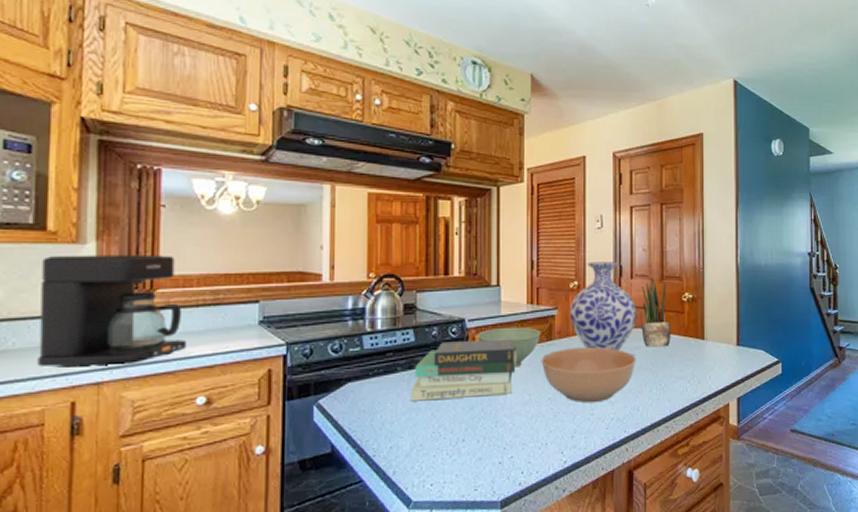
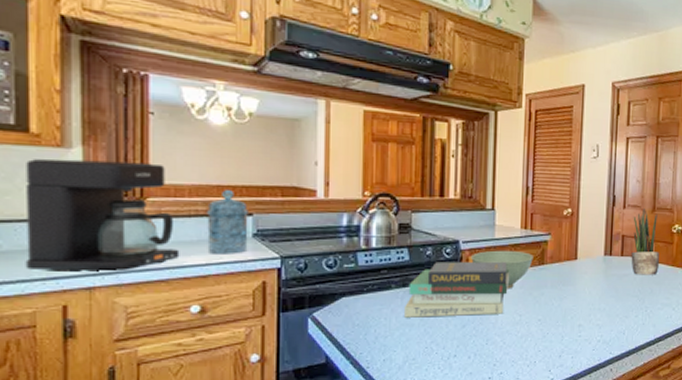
canister: none [213,278,255,345] -> present [206,190,248,256]
bowl: present [541,347,636,402] -> none [532,273,624,324]
vase: present [569,262,637,351] -> none [562,190,628,278]

